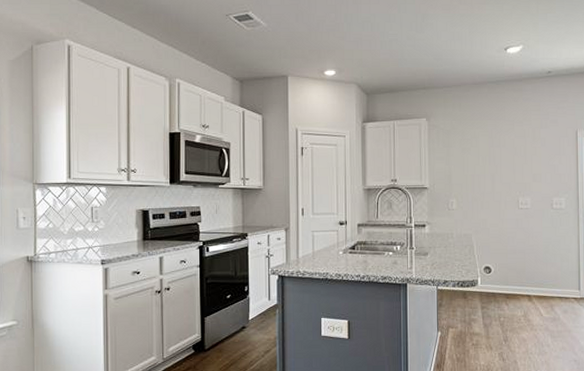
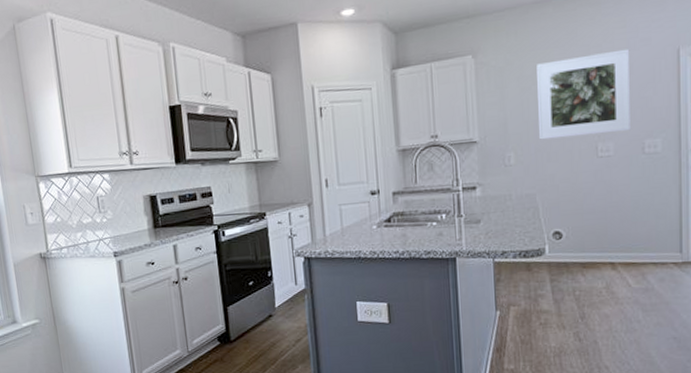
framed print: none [474,127,543,191] -> present [537,48,631,140]

